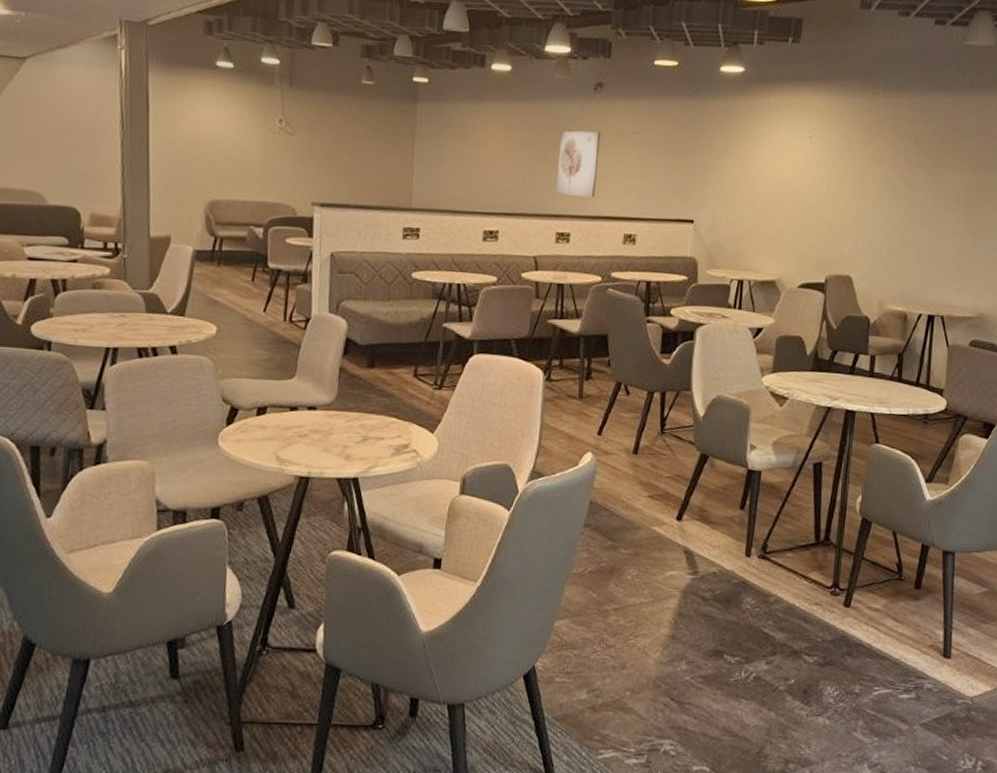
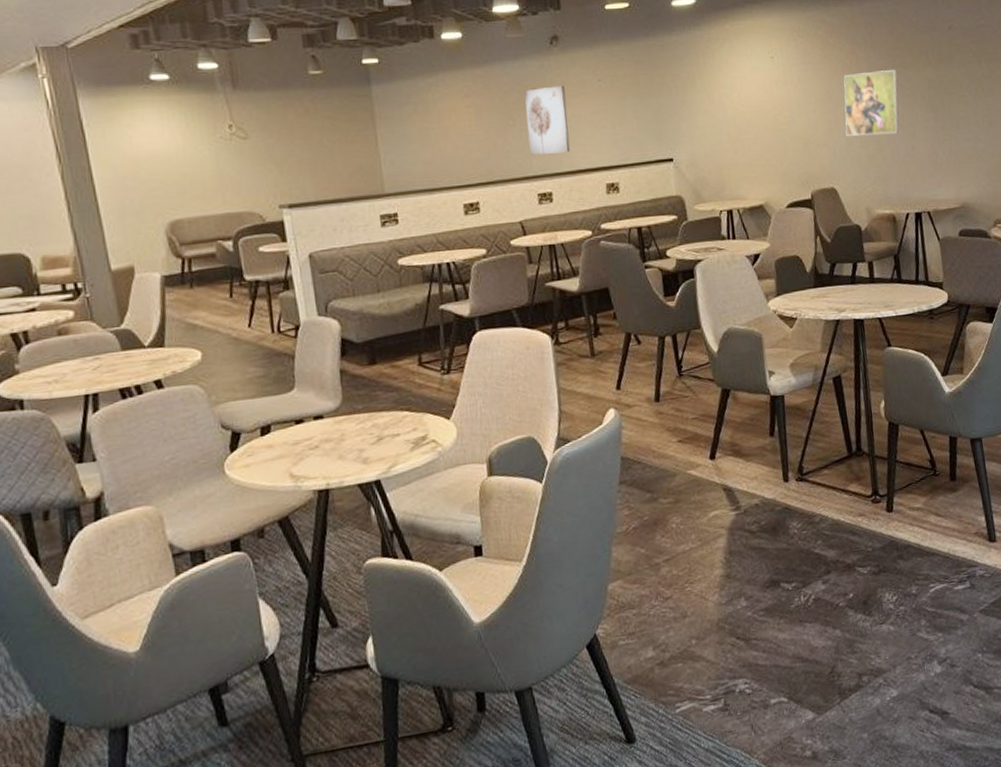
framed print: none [872,166,937,233] -> present [844,69,899,136]

